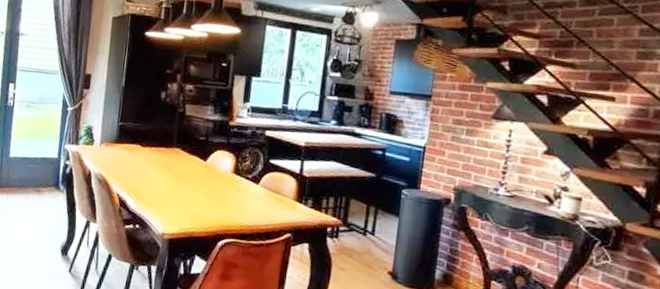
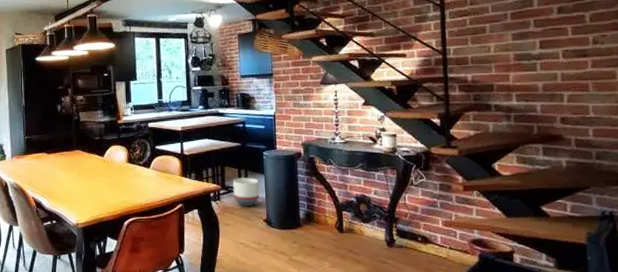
planter: none [355,215,391,253] -> present [232,178,260,206]

